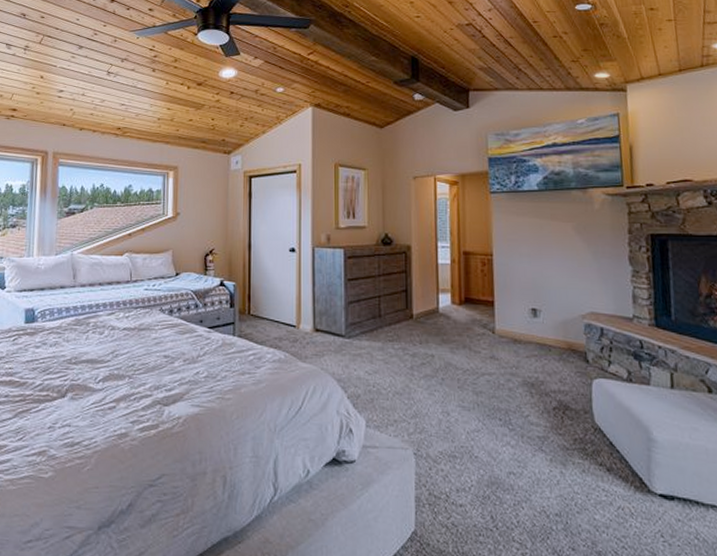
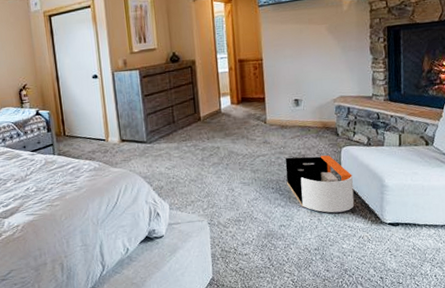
storage bin: none [517,381,611,468] -> present [285,155,355,213]

